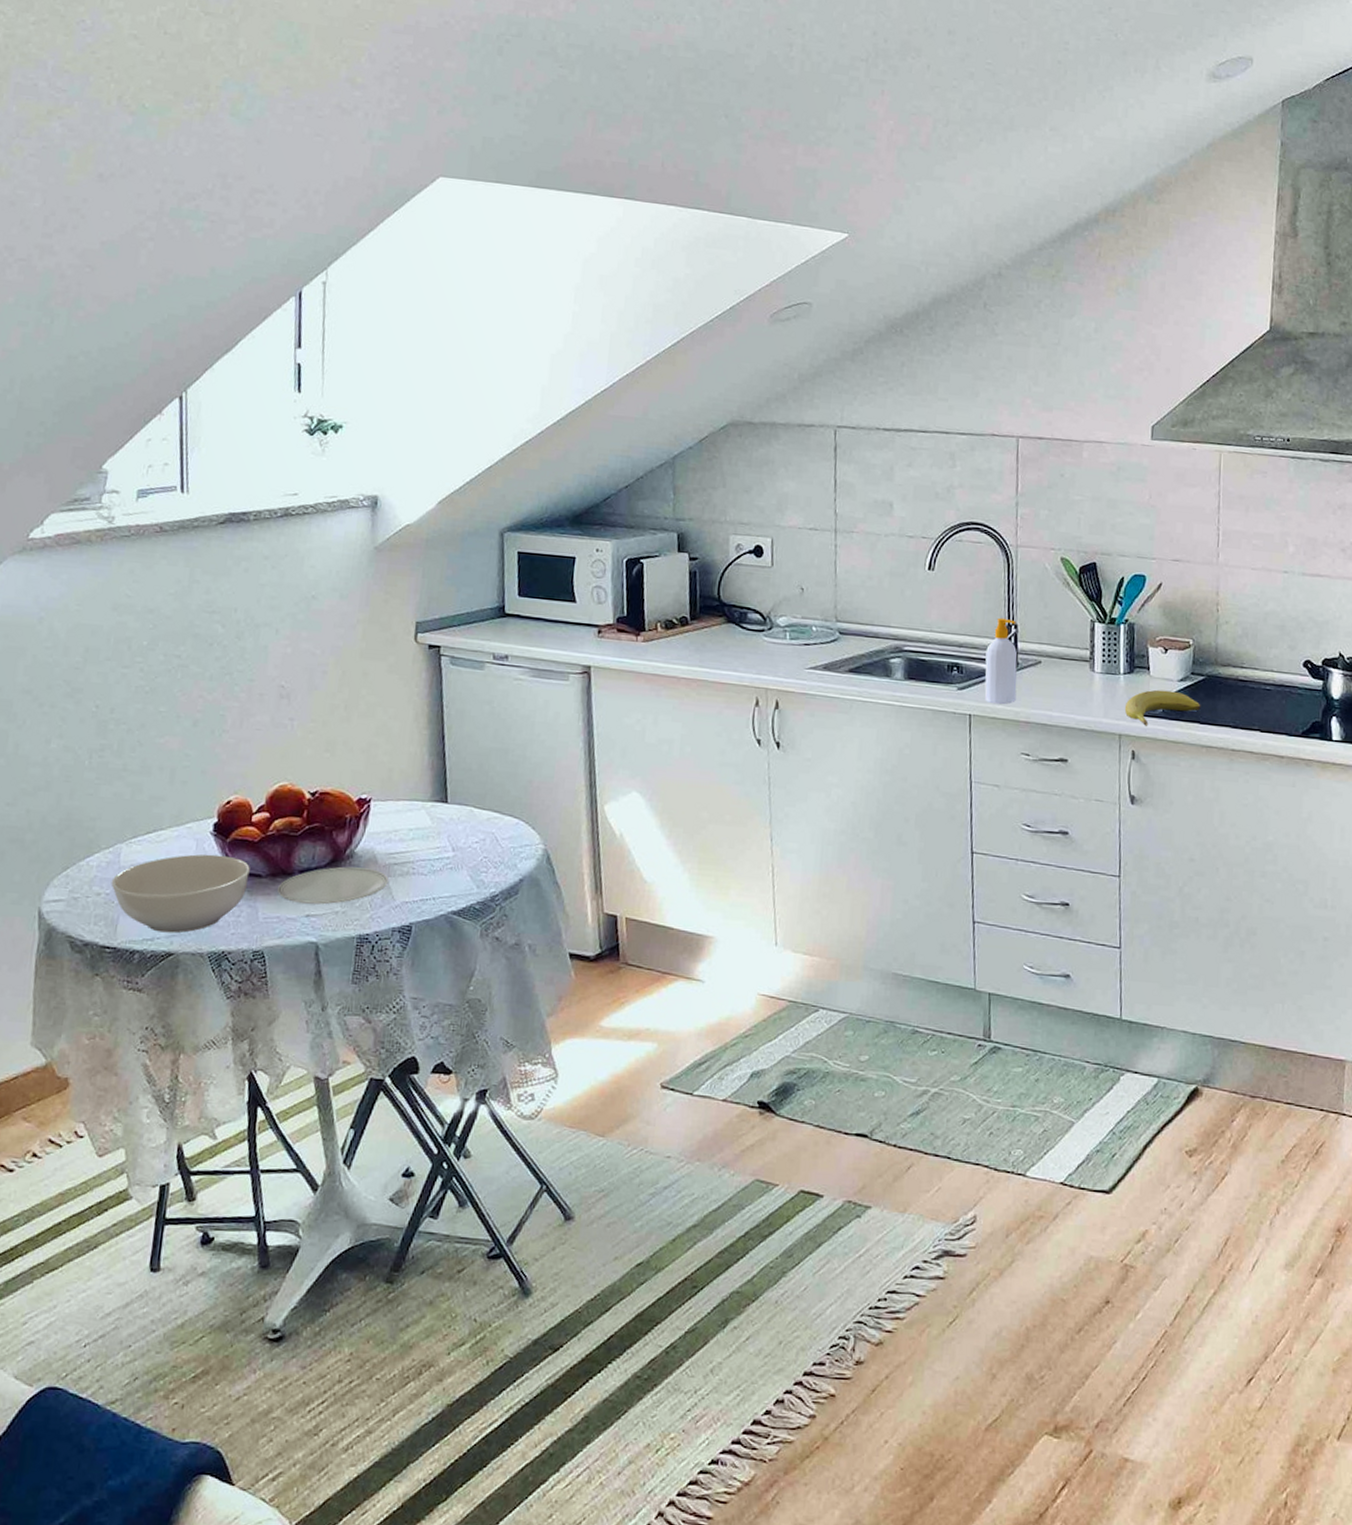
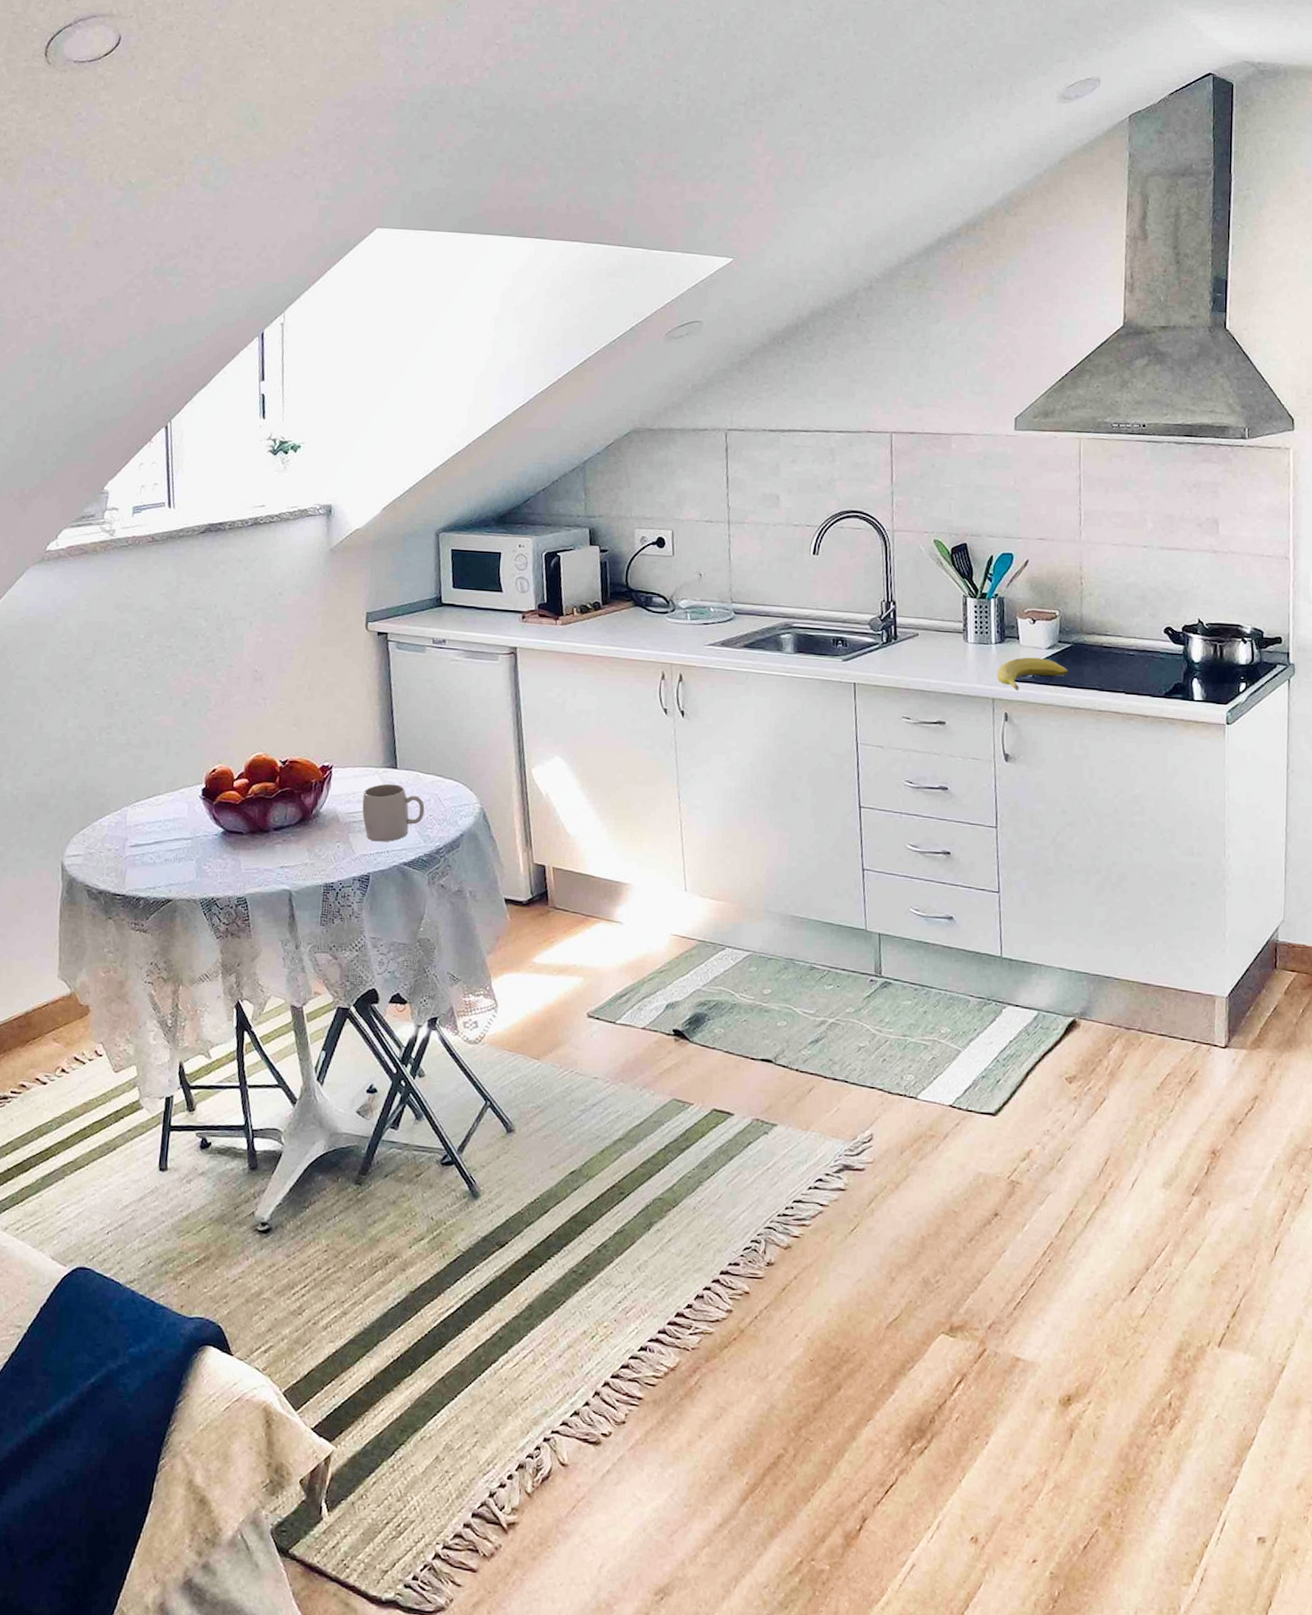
bowl: present [111,854,250,933] -> none [119,815,233,883]
plate: present [278,866,389,905] -> none [256,824,349,858]
mug: none [405,820,479,888] -> present [362,783,425,842]
soap bottle: present [984,617,1018,705] -> none [867,595,897,674]

